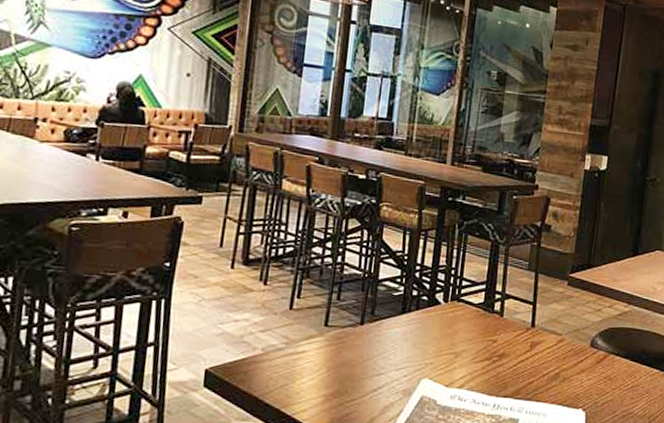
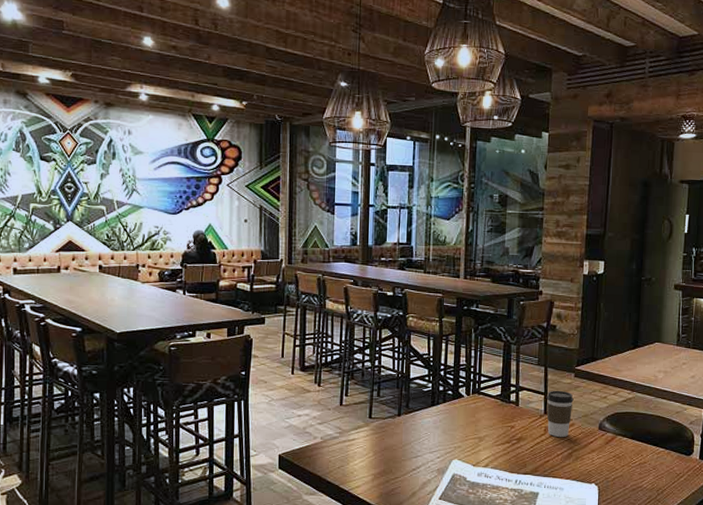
coffee cup: none [534,300,565,354] -> present [546,390,574,437]

